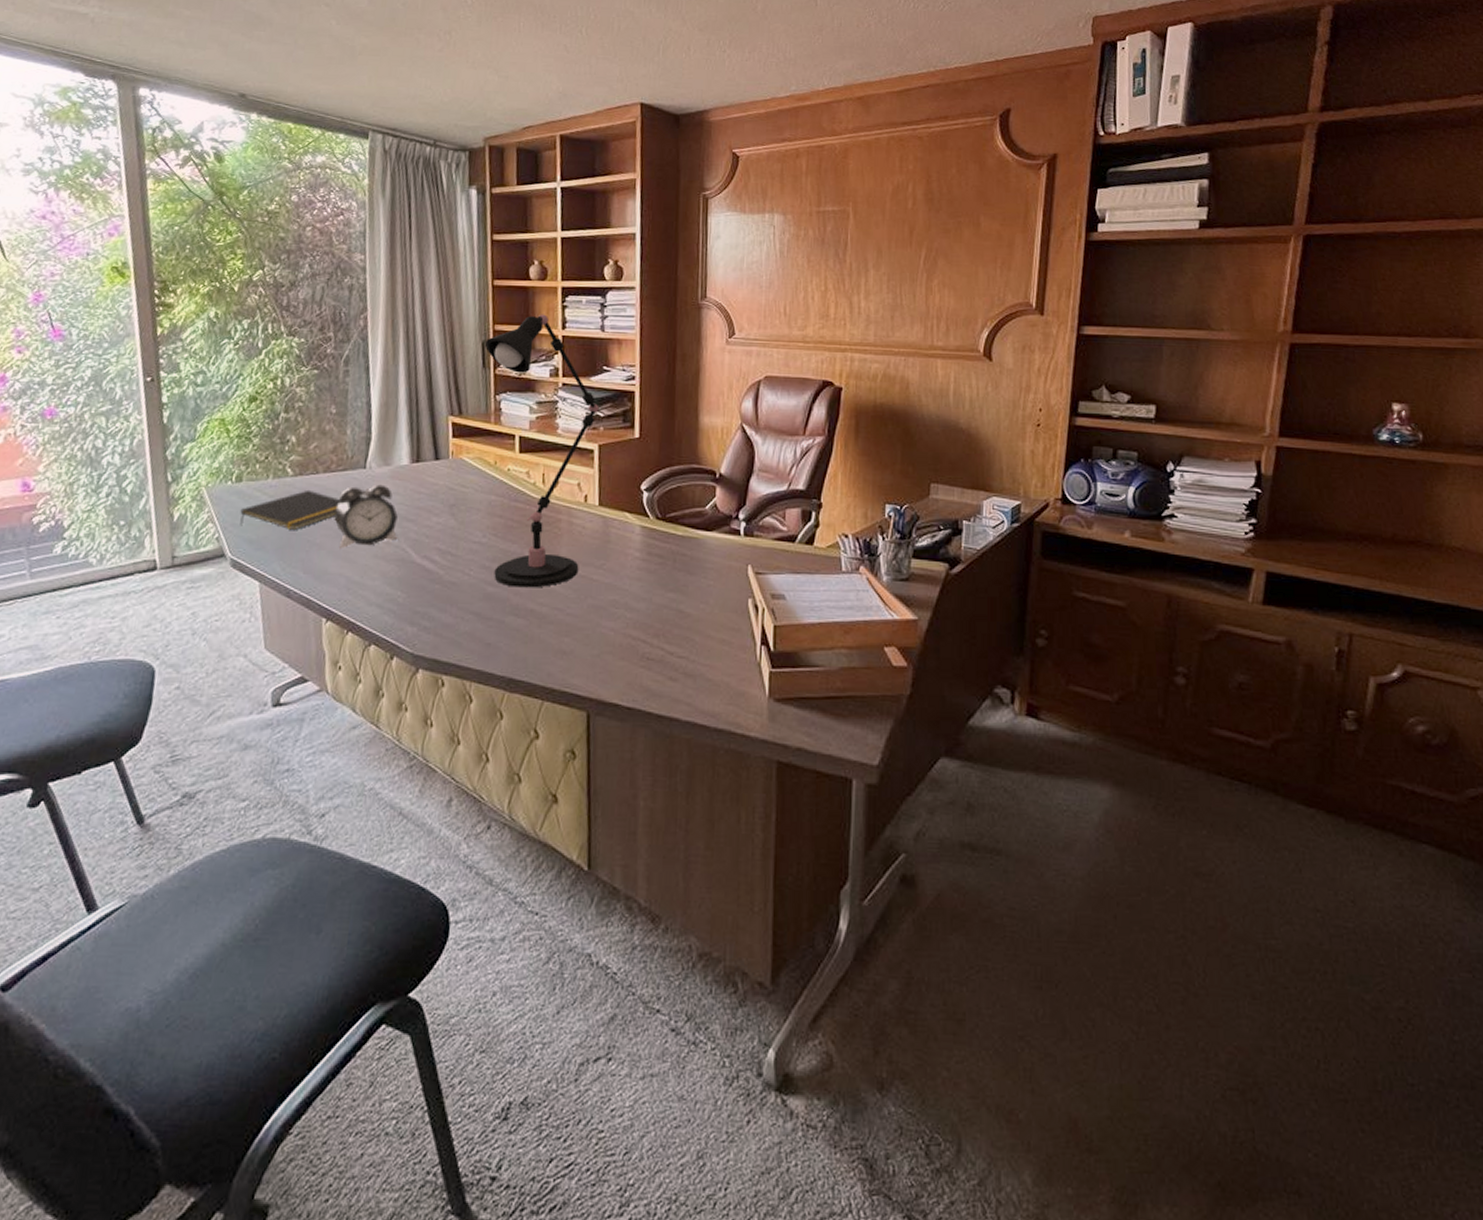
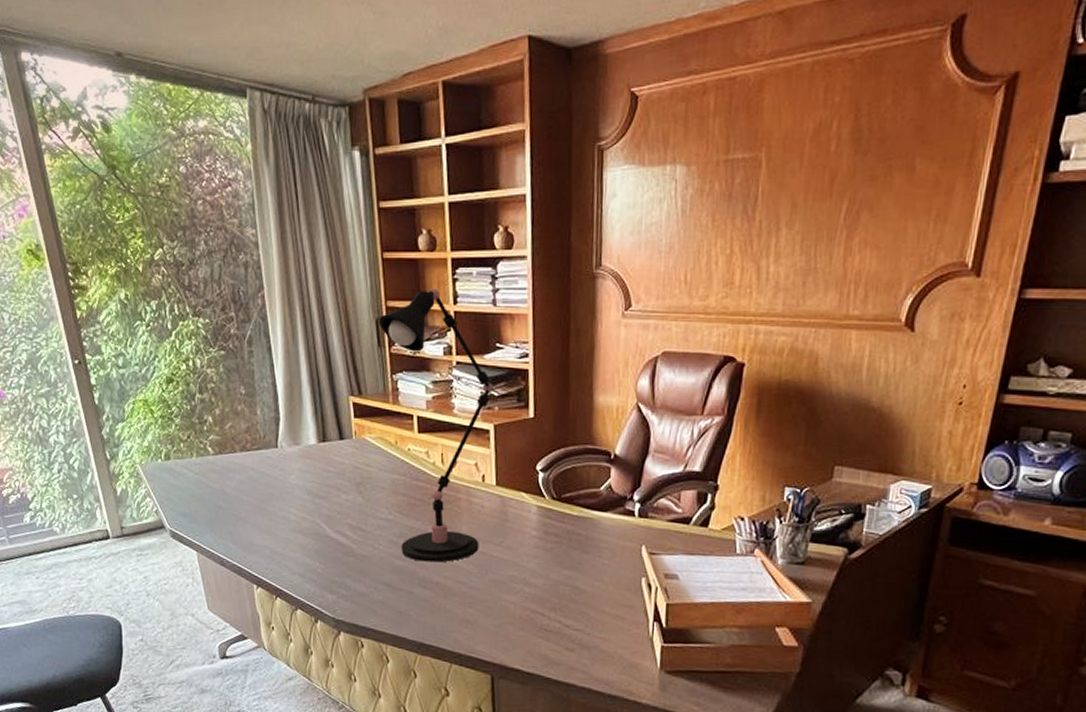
notepad: present [240,489,341,530] -> none [172,467,258,505]
alarm clock: present [334,484,398,549] -> none [254,463,312,523]

